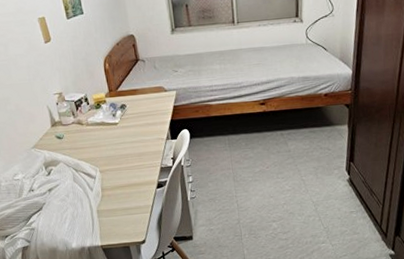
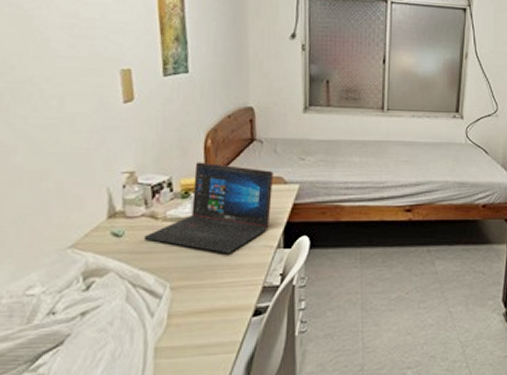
laptop: none [76,81,159,146] -> present [143,162,273,253]

